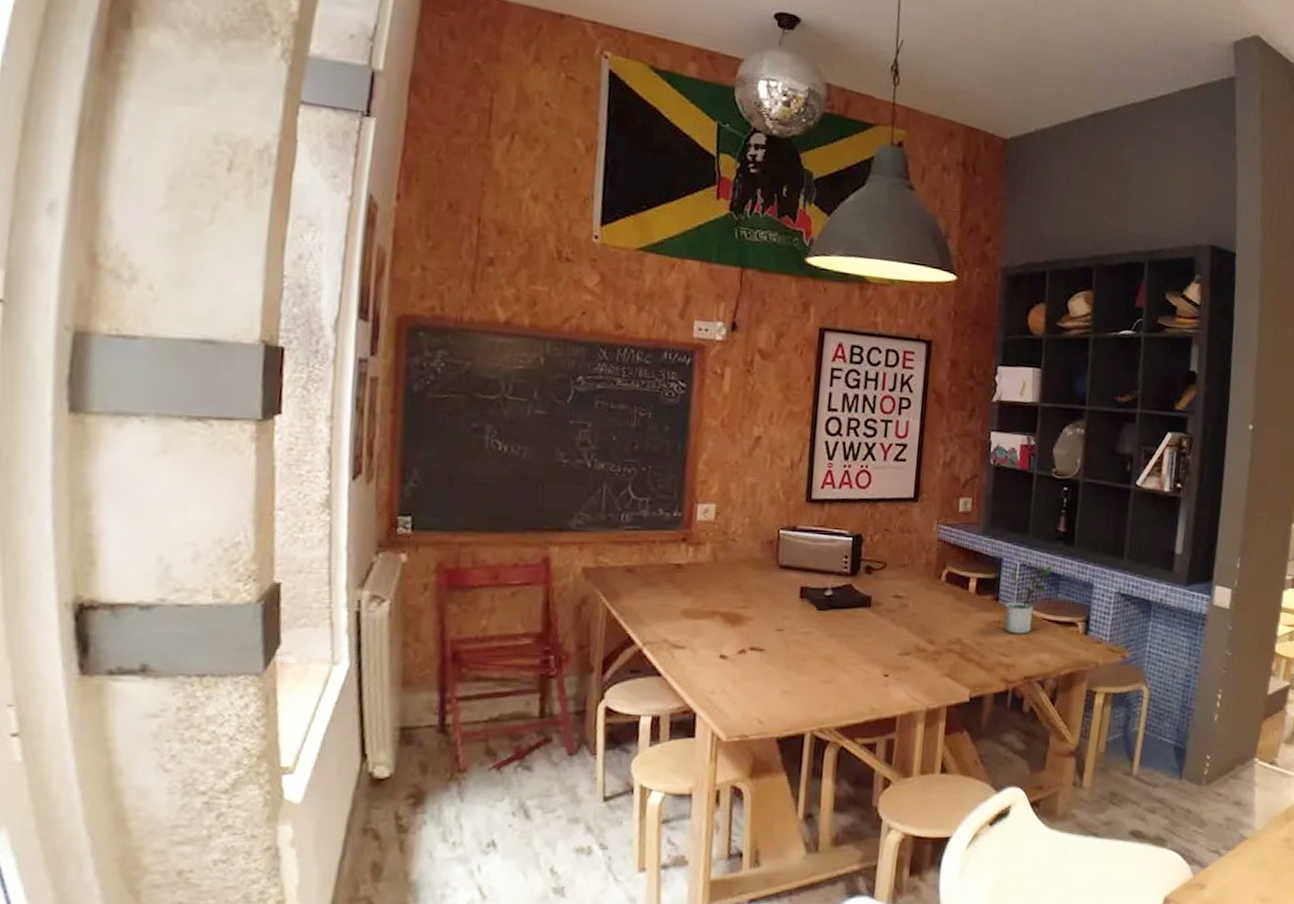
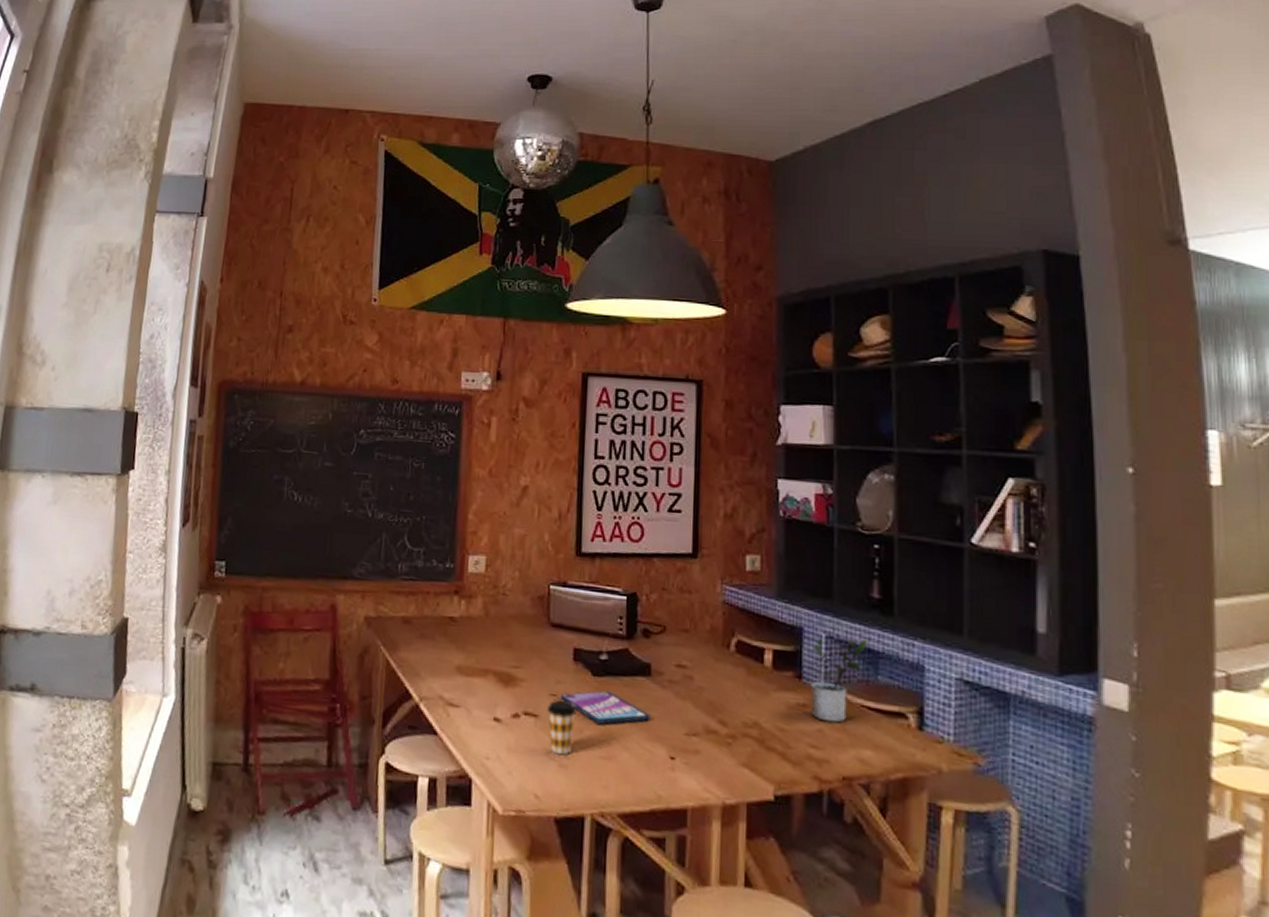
coffee cup: none [772,634,801,683] -> present [546,700,576,755]
video game case: none [787,622,869,652] -> present [561,690,651,725]

